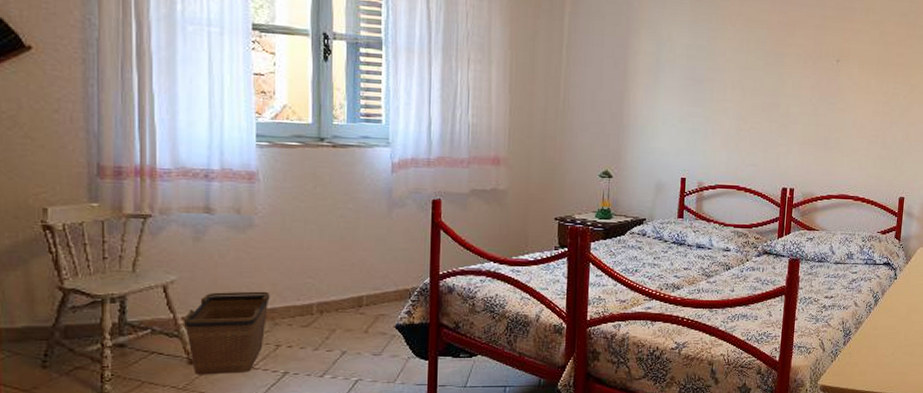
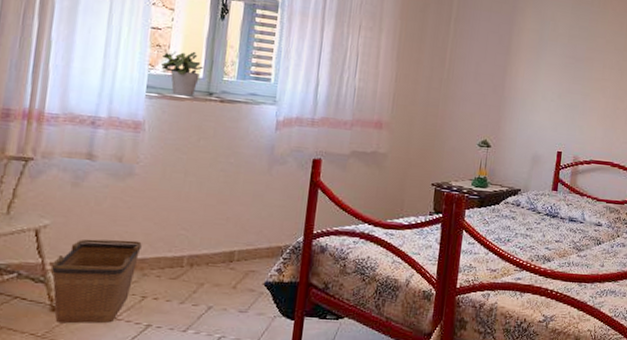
potted plant: none [269,96,312,143] -> present [161,51,204,96]

